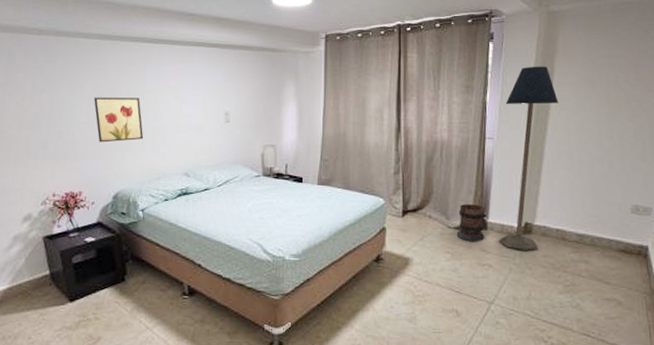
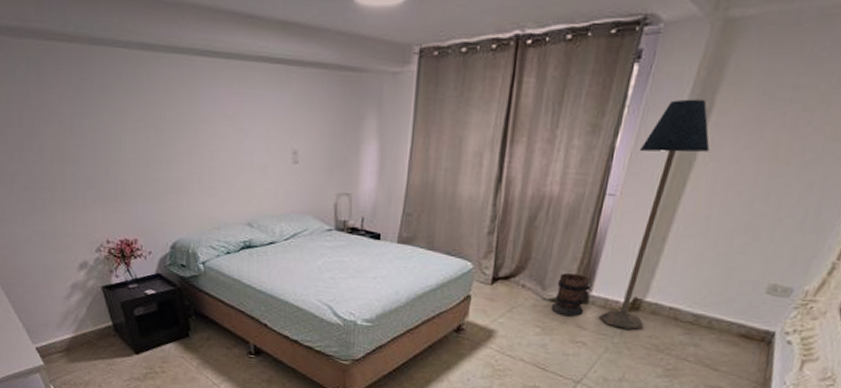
wall art: present [94,97,144,143] -> none [141,127,200,184]

